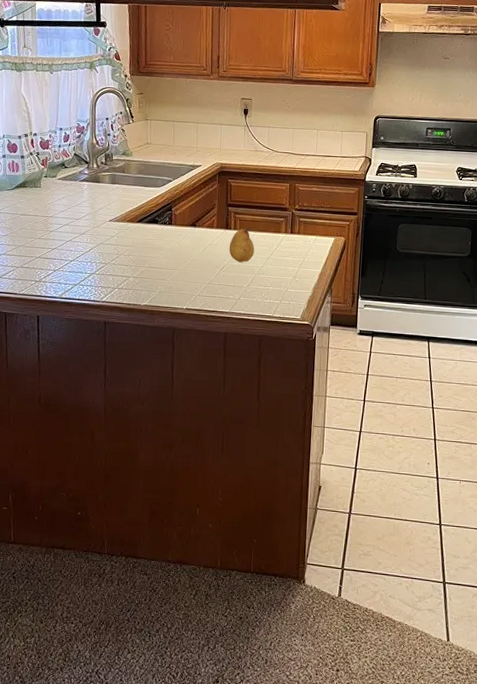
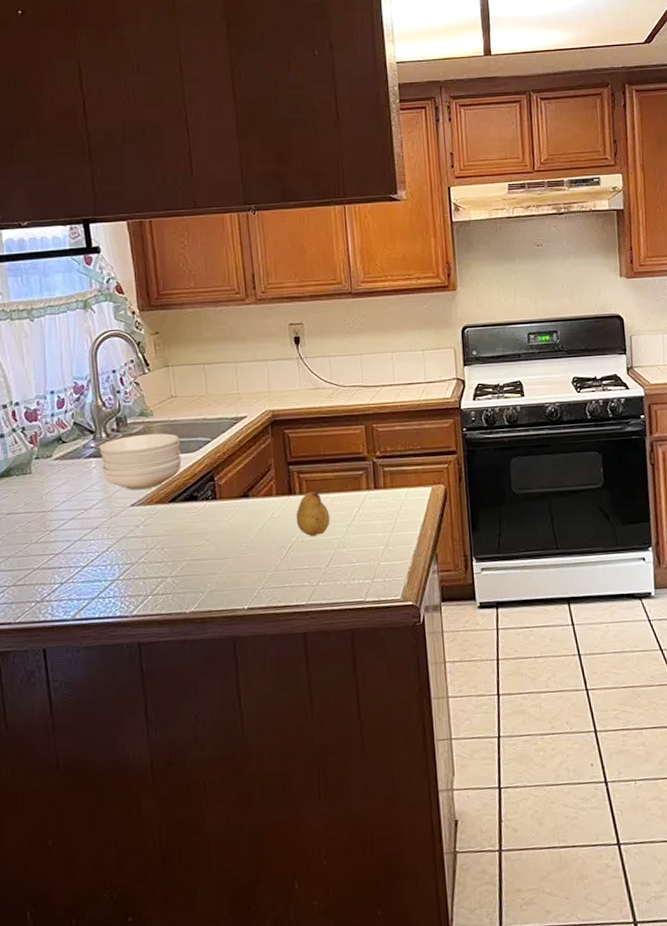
bowl: none [90,168,150,210] -> present [99,433,182,490]

